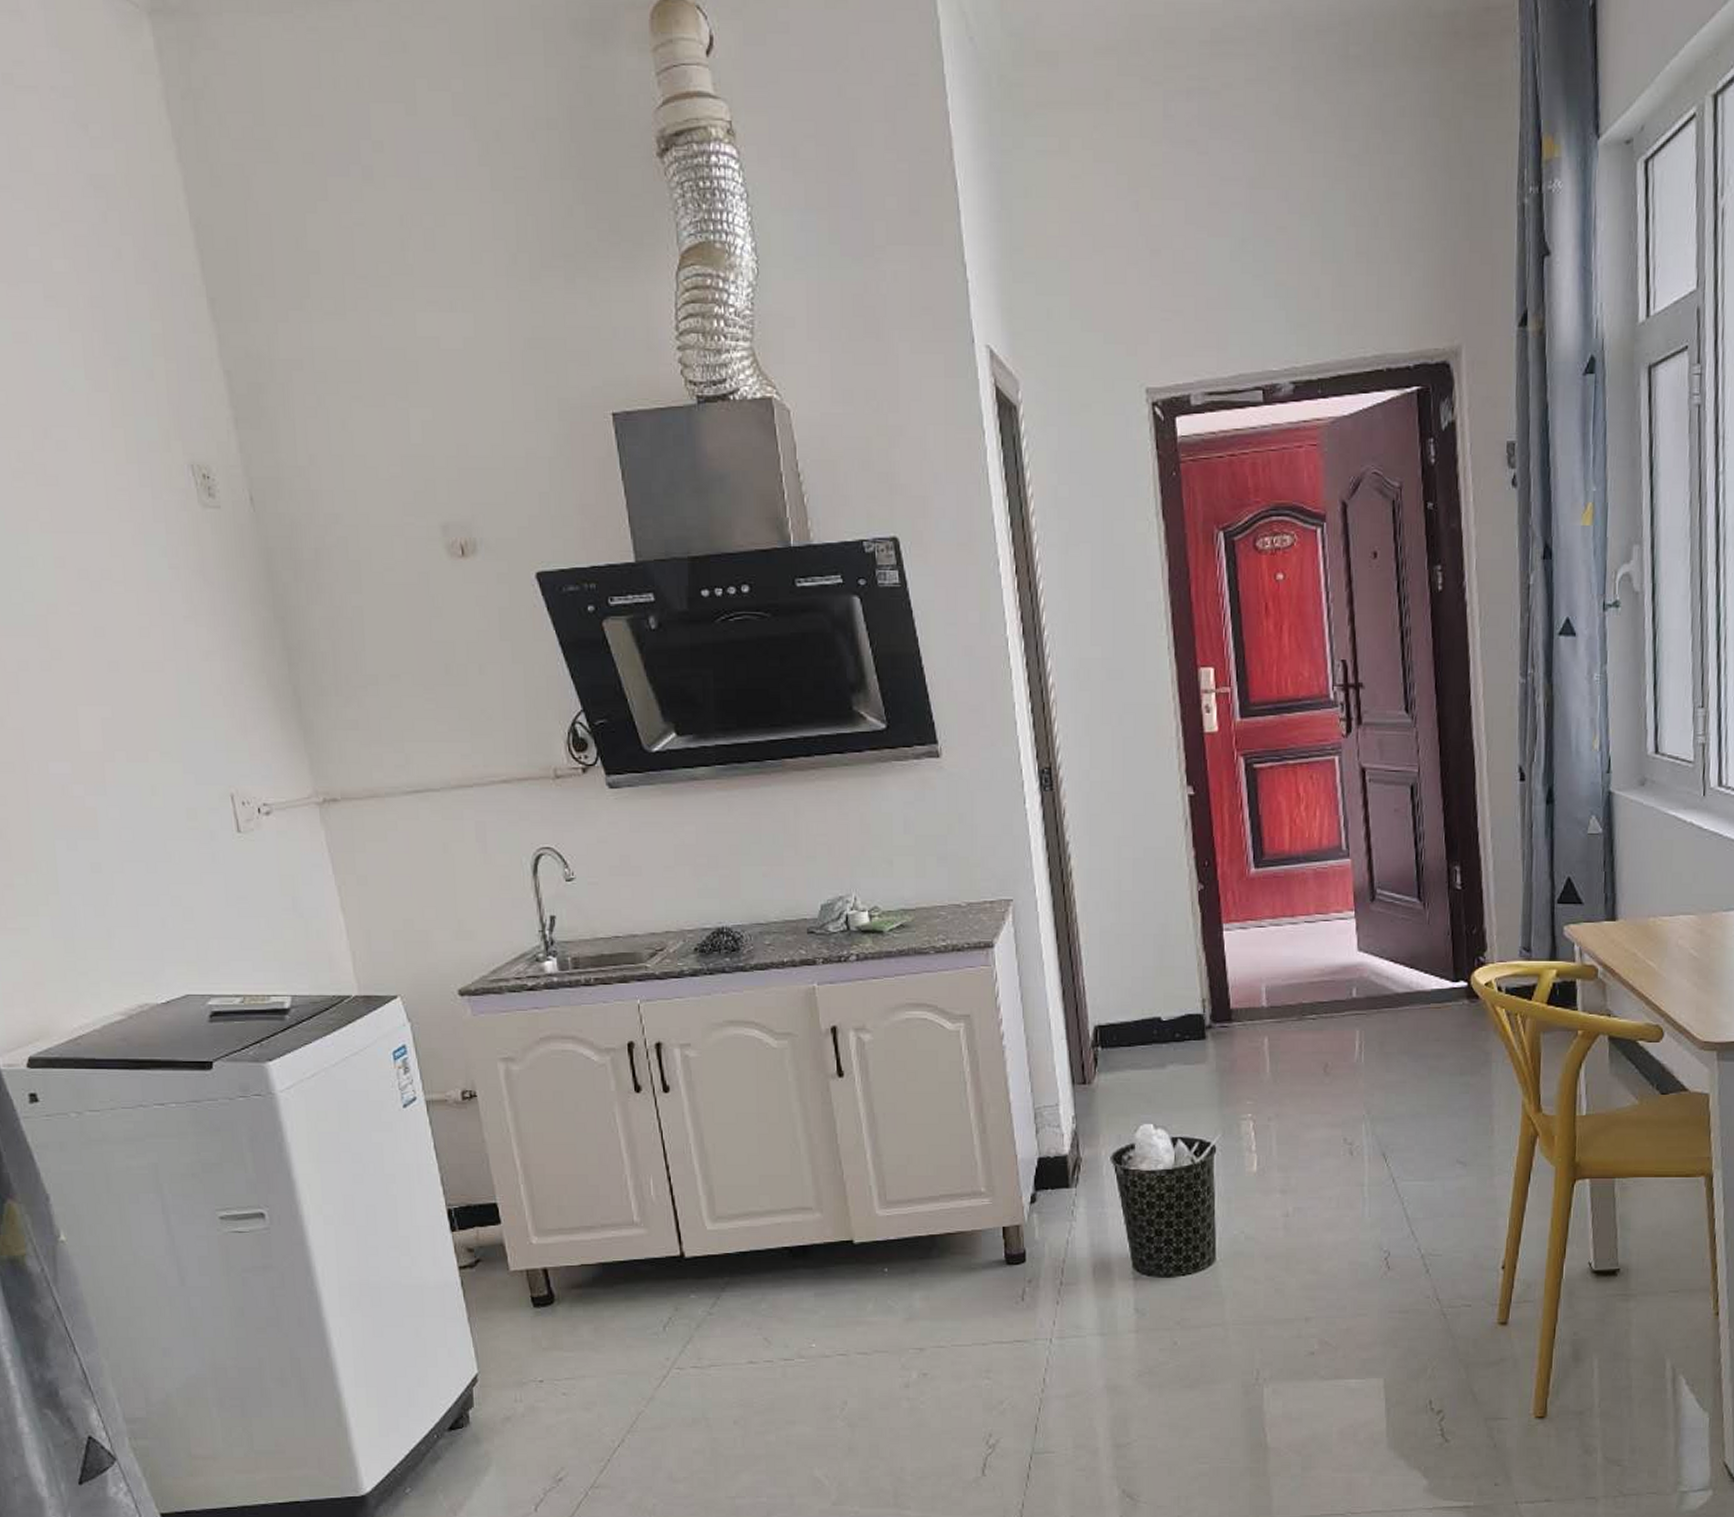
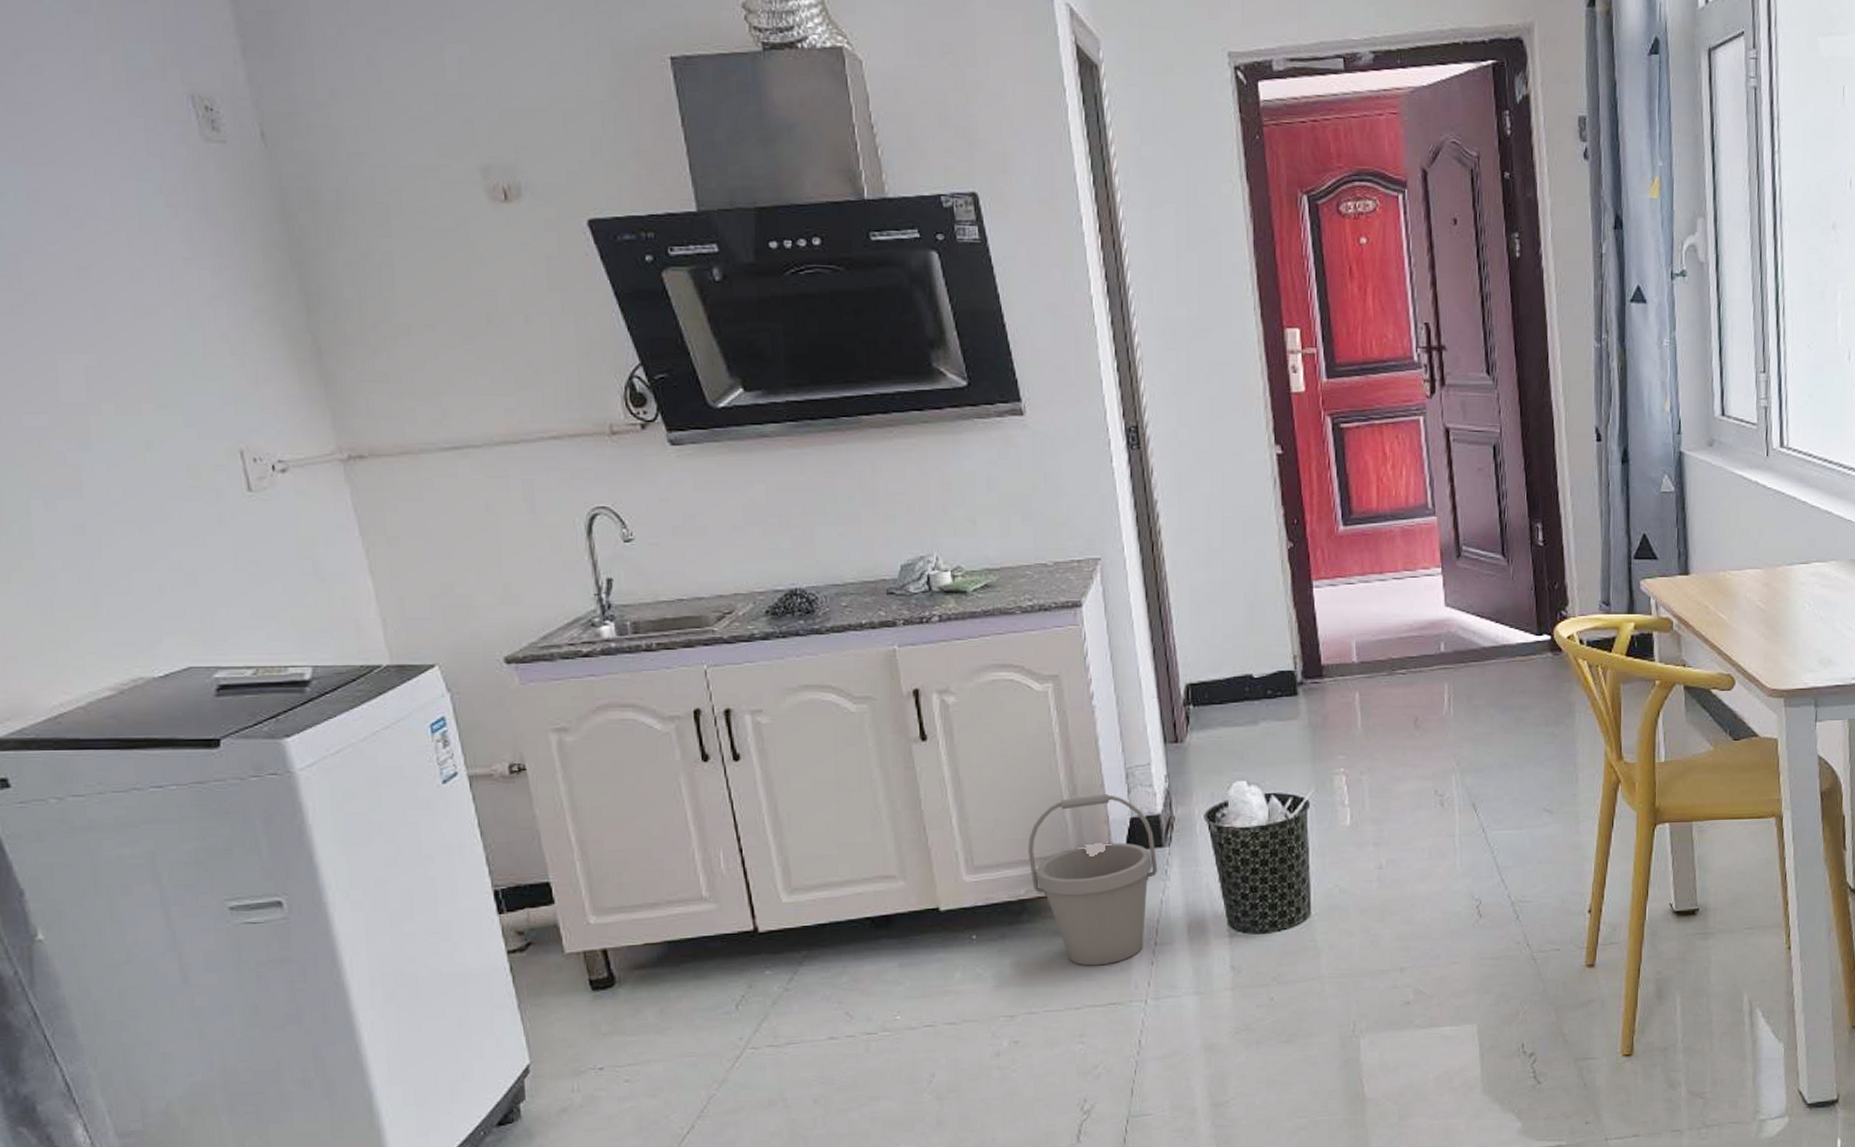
bucket: none [938,1133,1065,1303] -> present [1027,793,1158,966]

